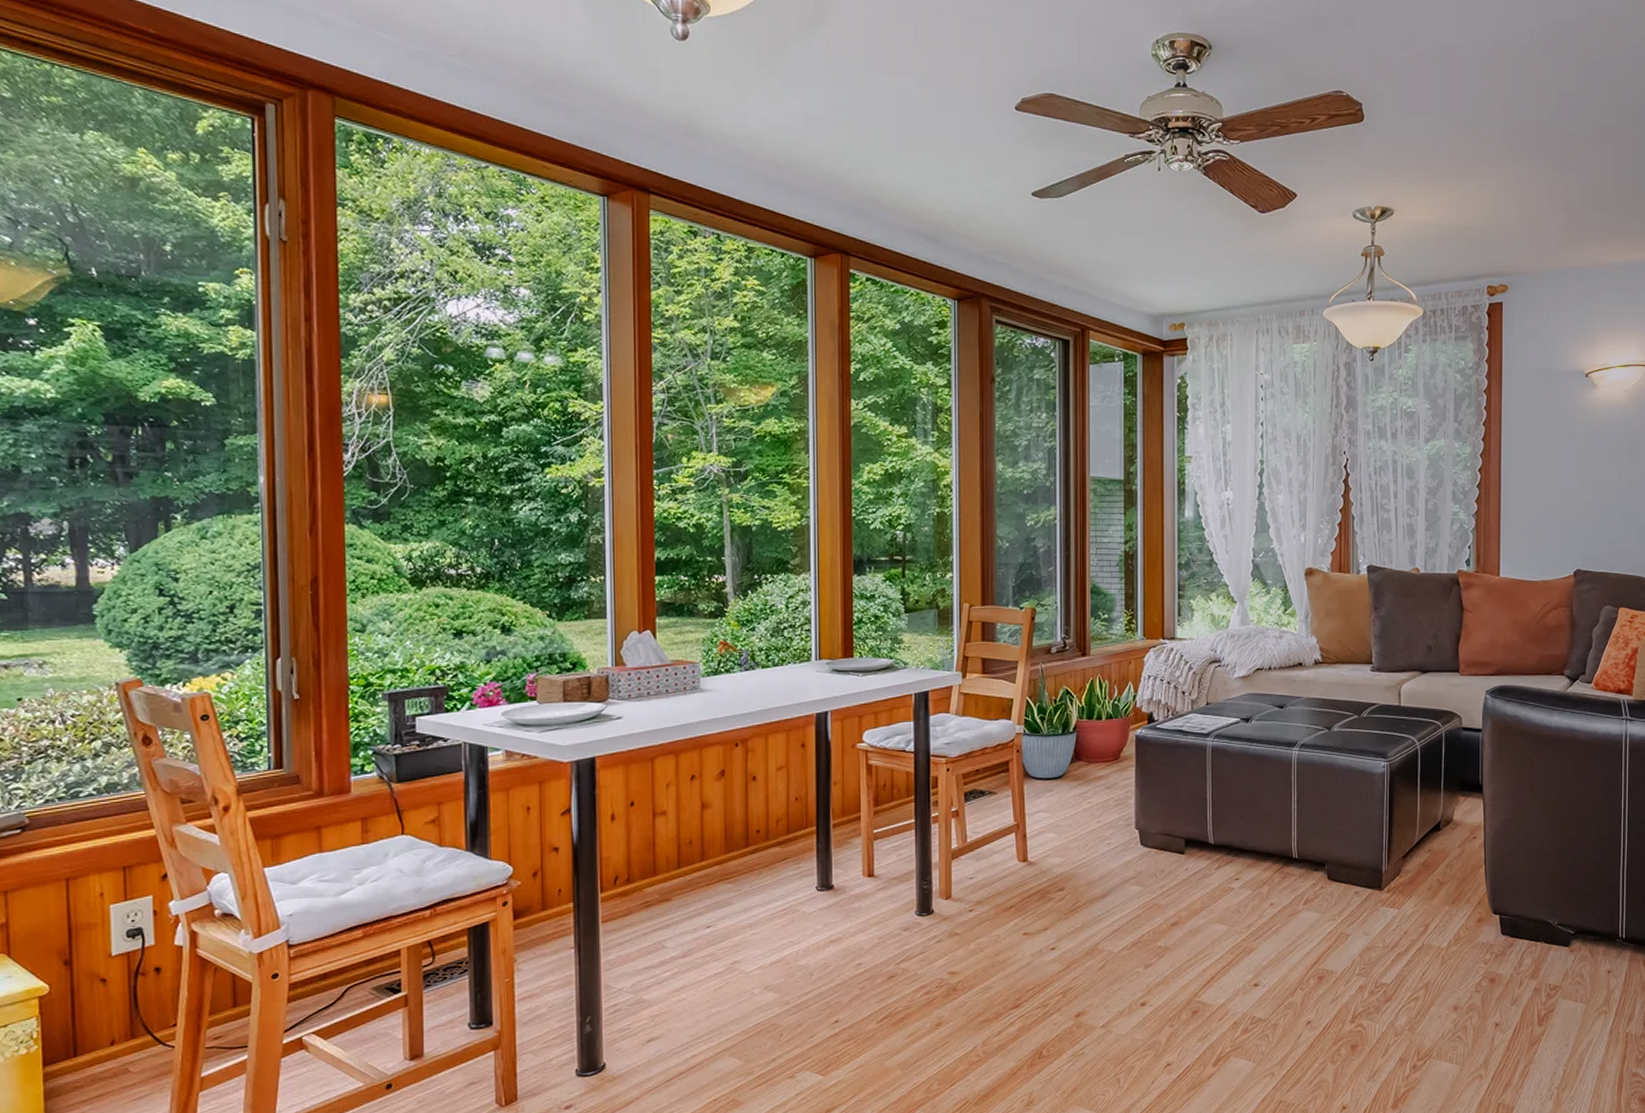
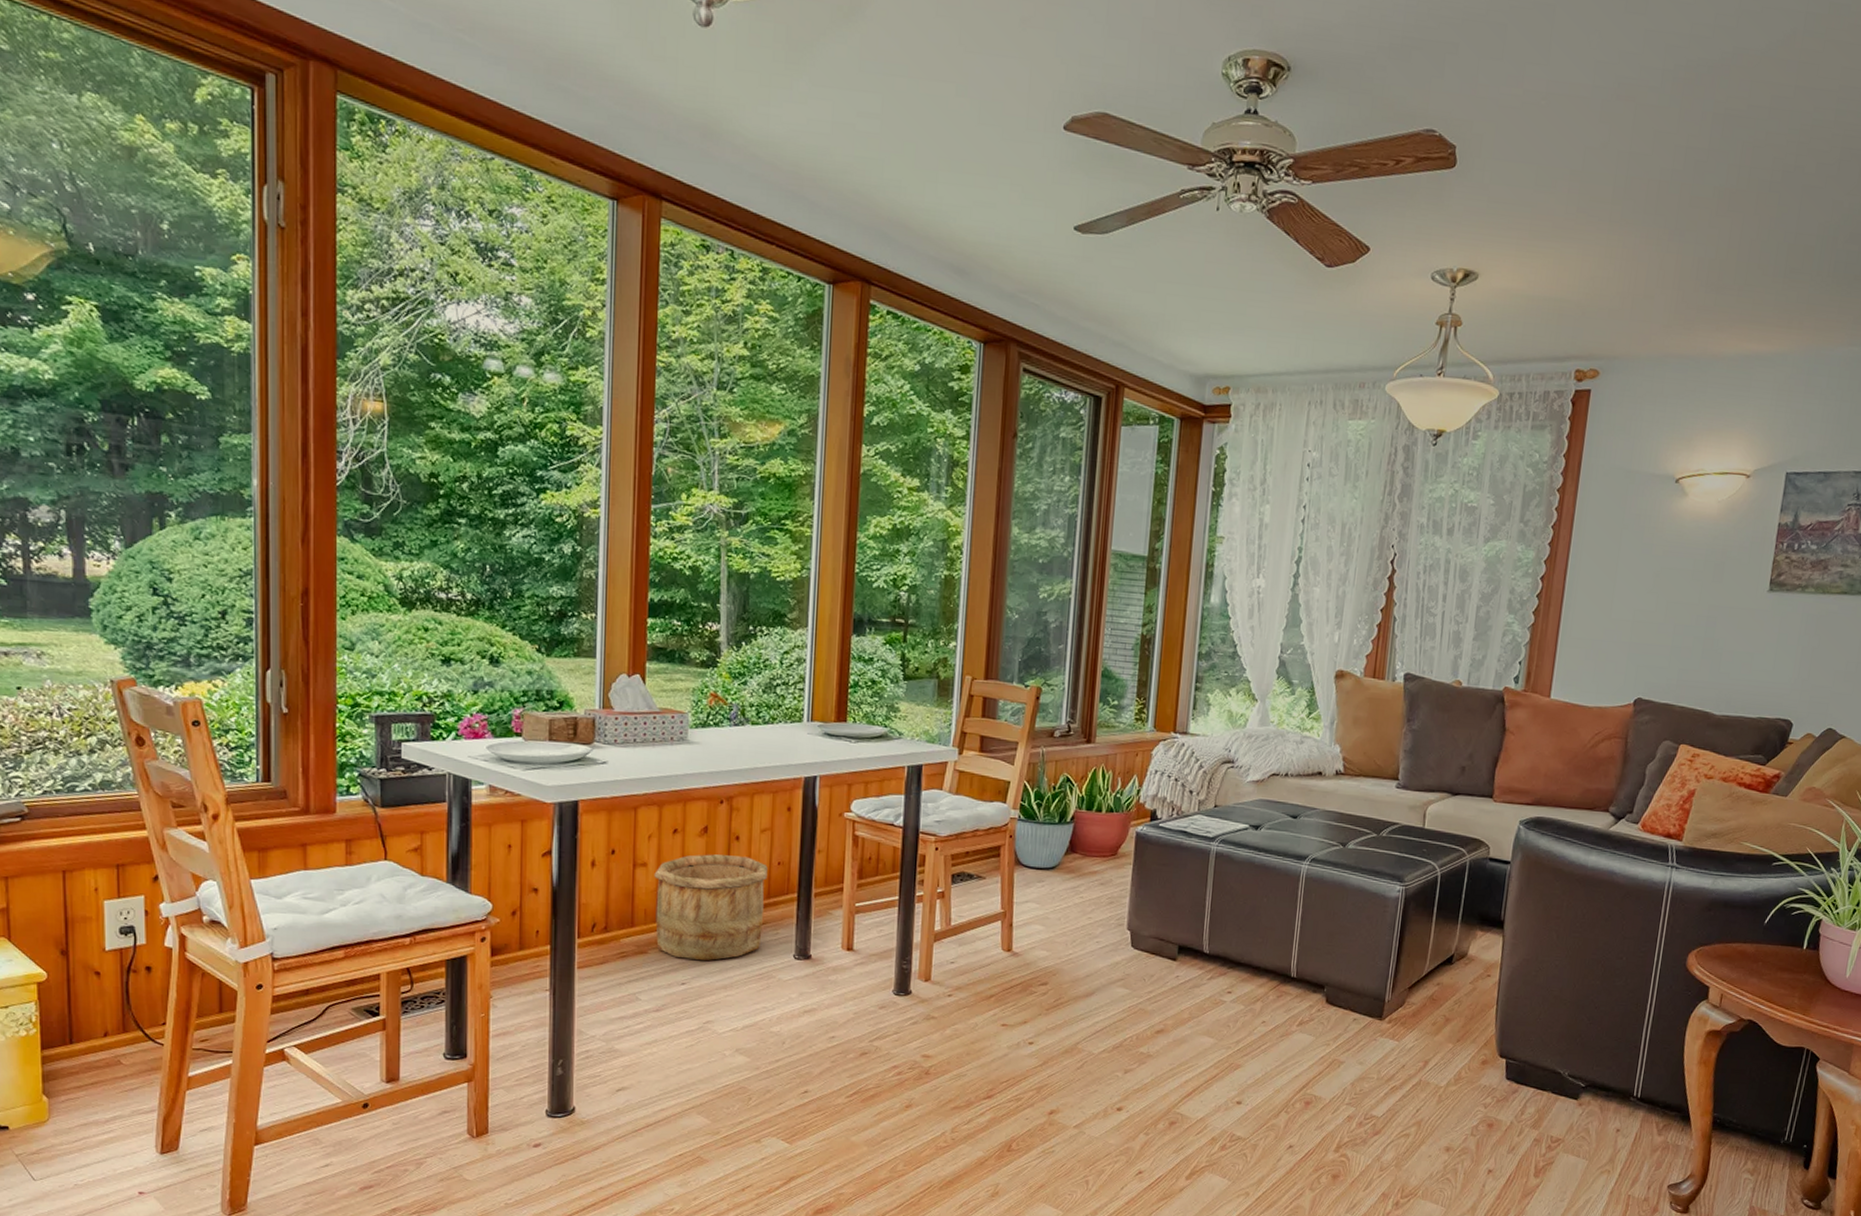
wooden bucket: none [674,795,786,902] -> present [654,854,768,961]

